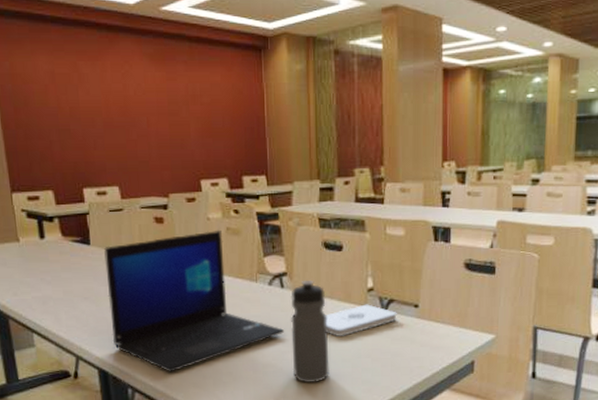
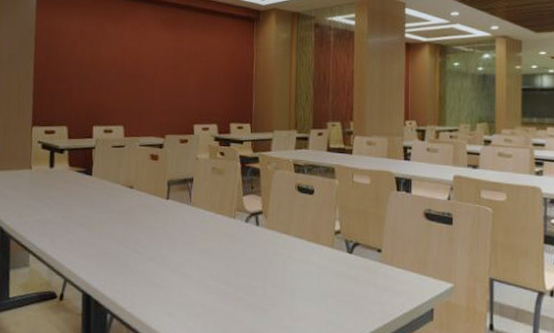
laptop: present [104,229,285,372] -> none [99,168,257,300]
water bottle: present [291,281,329,383] -> none [261,220,297,320]
notepad: present [325,304,397,336] -> none [294,246,361,276]

